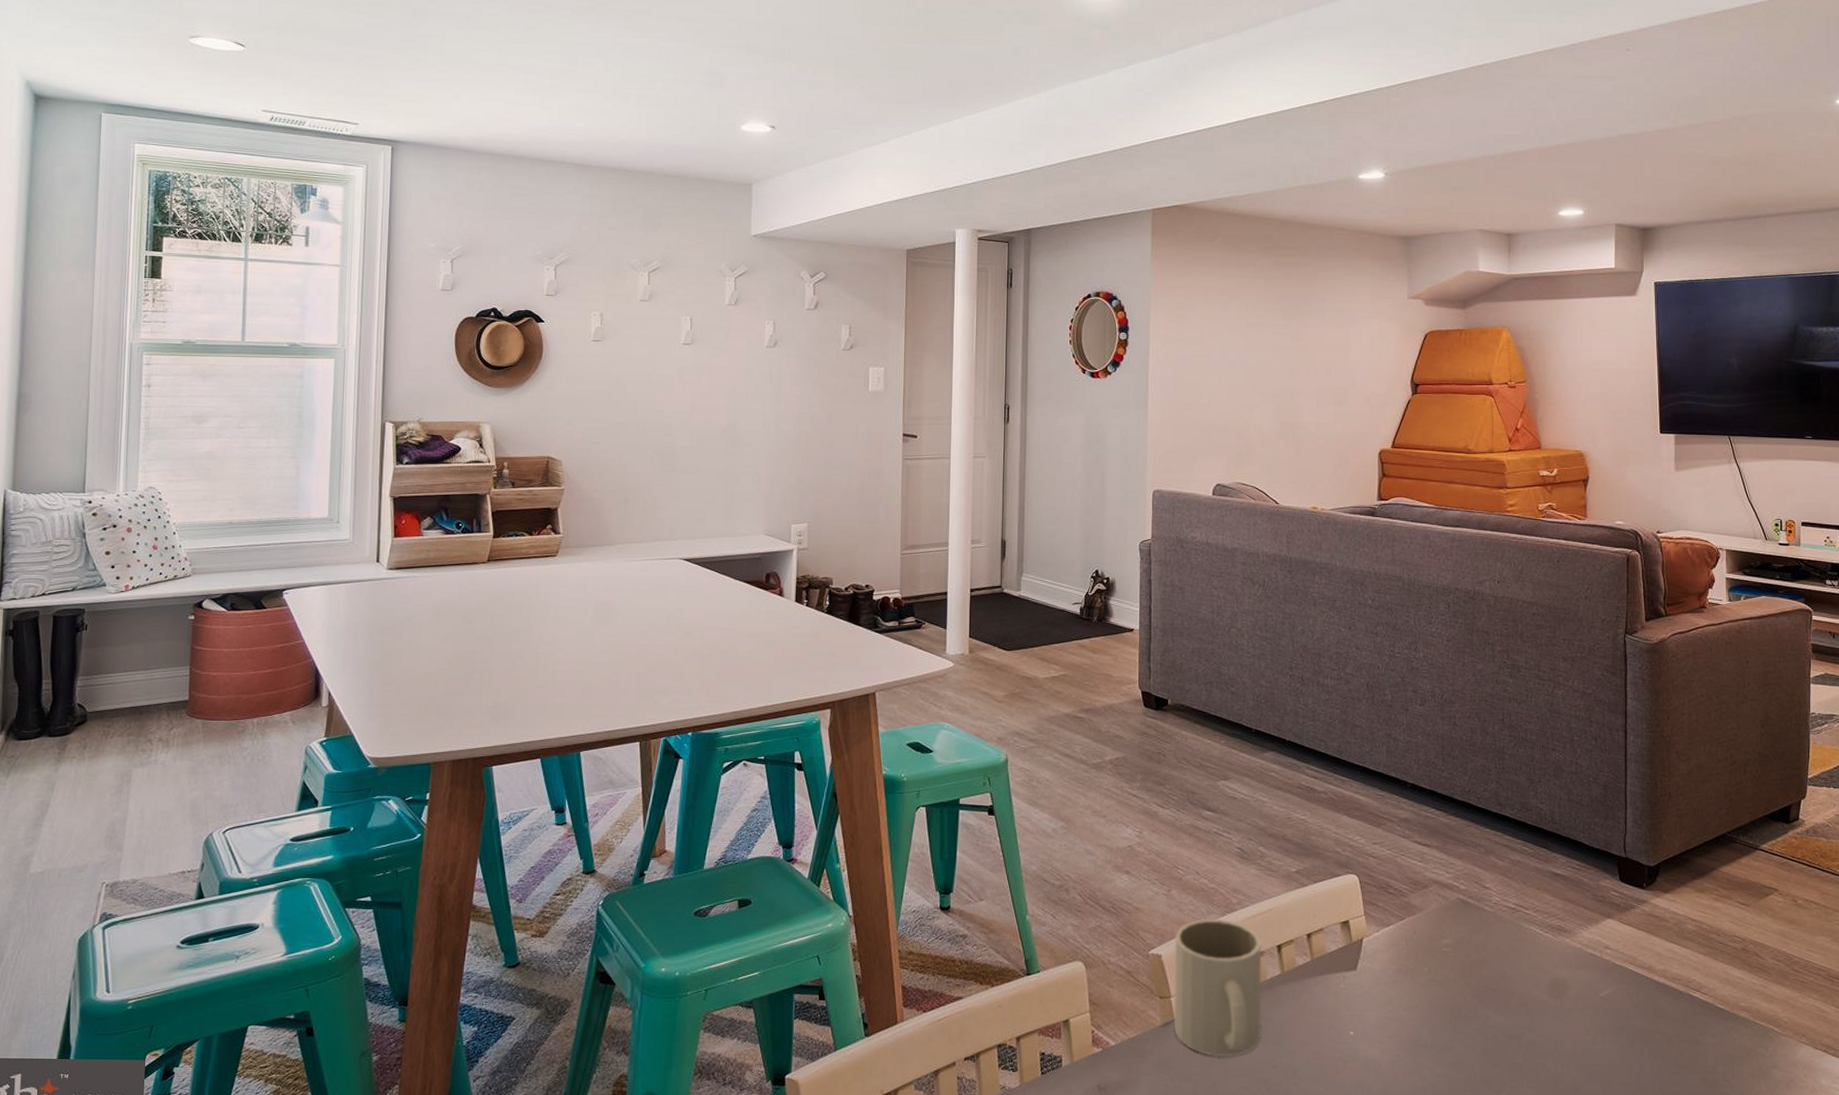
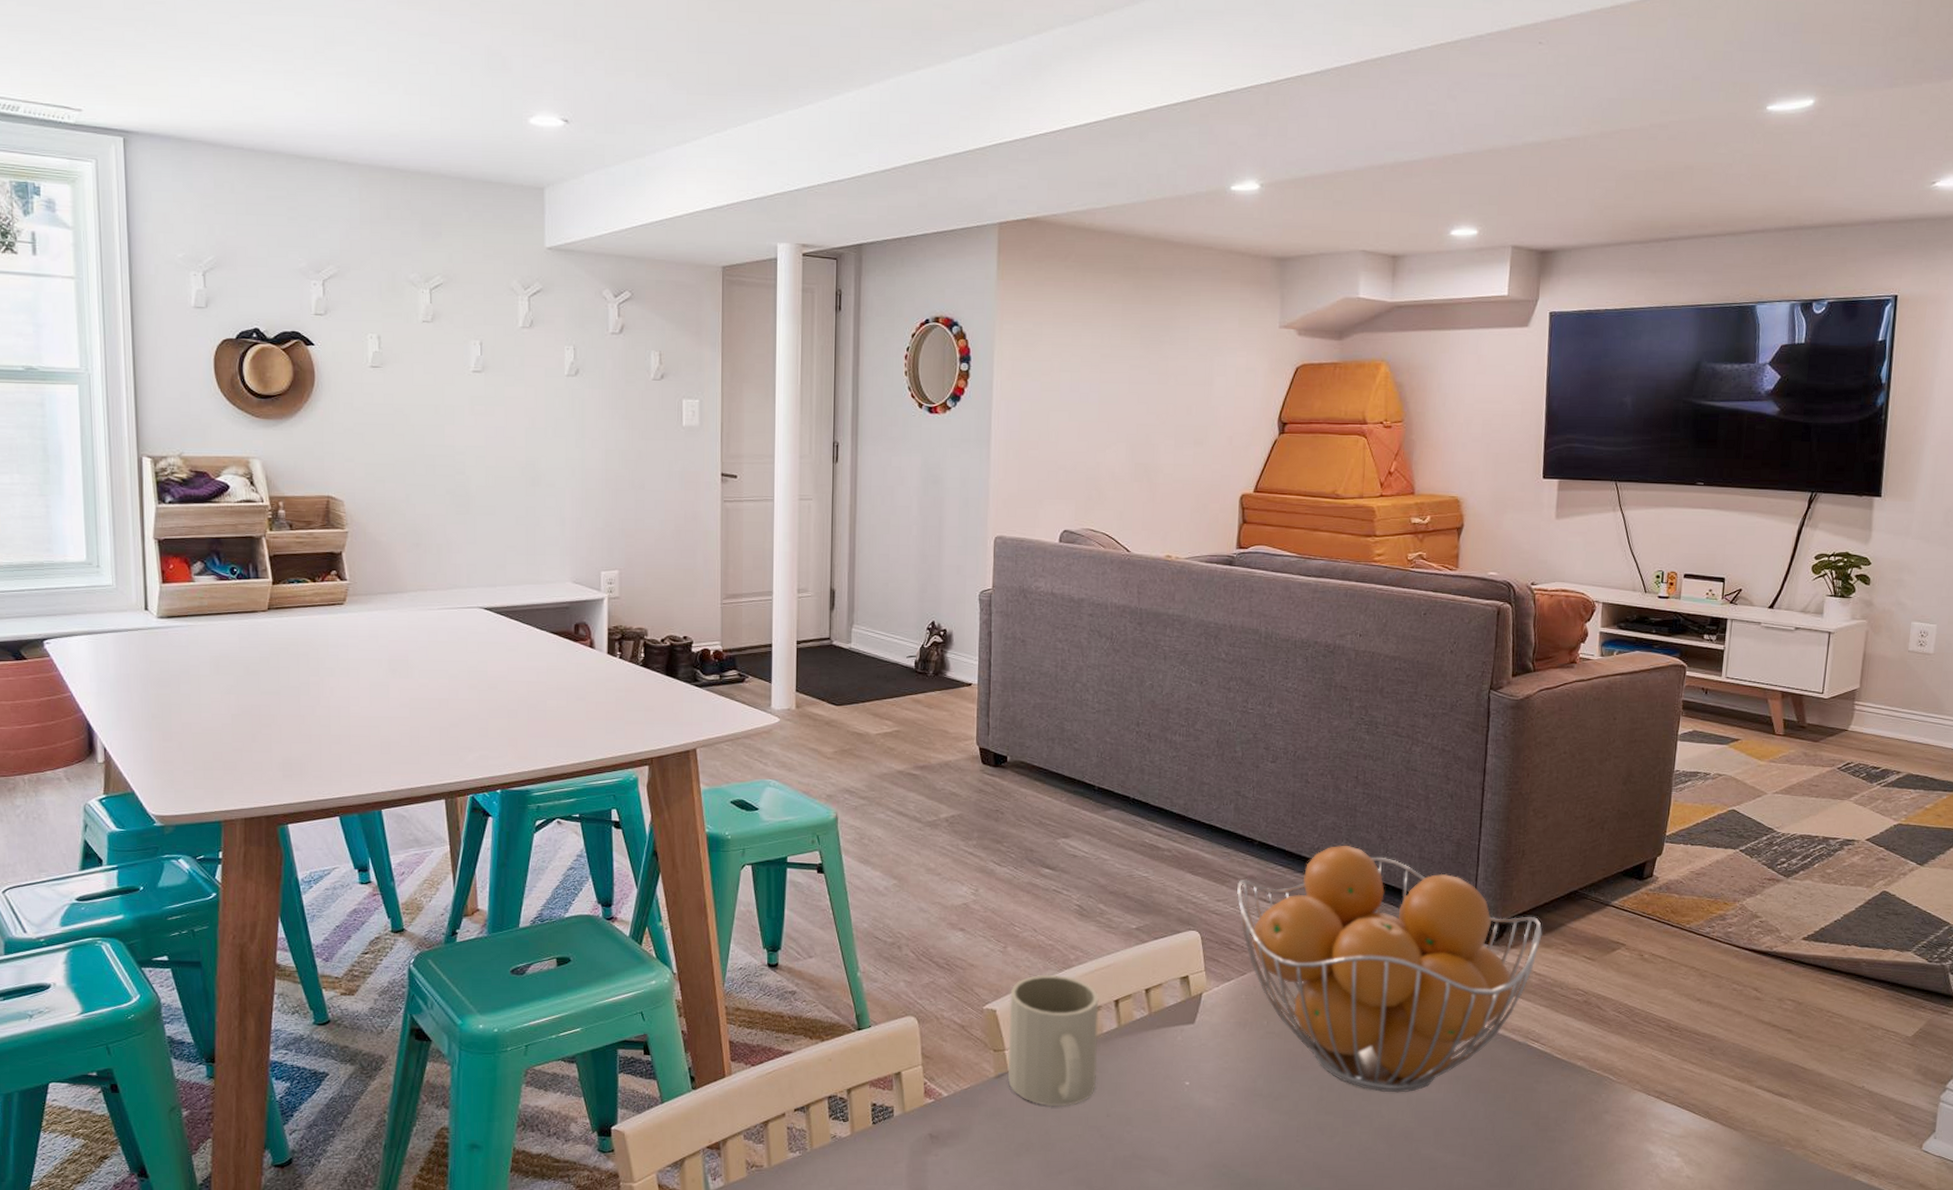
fruit basket: none [1392,787,1695,1045] -> present [1236,845,1542,1093]

